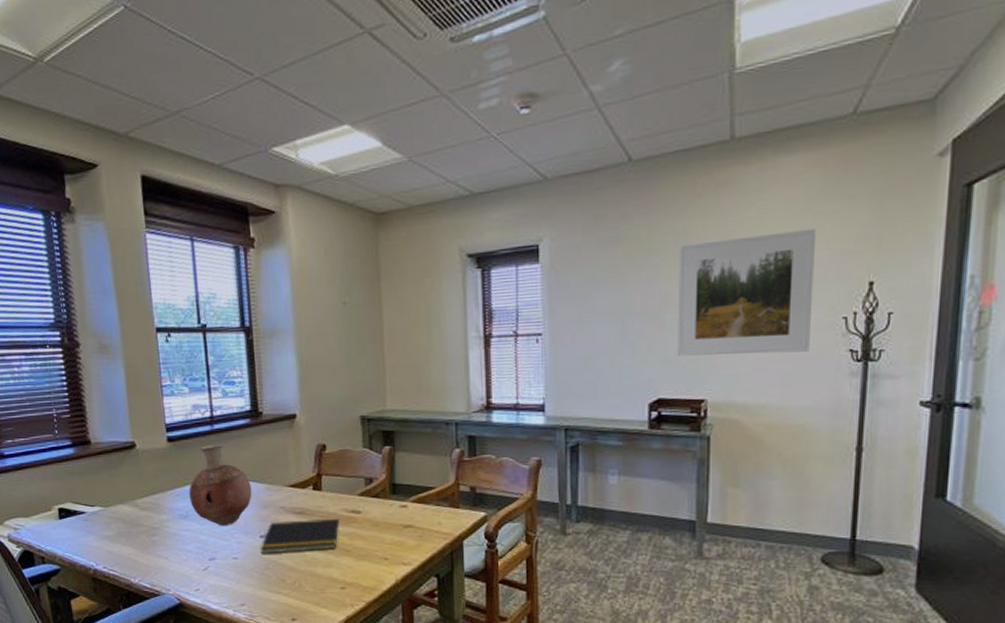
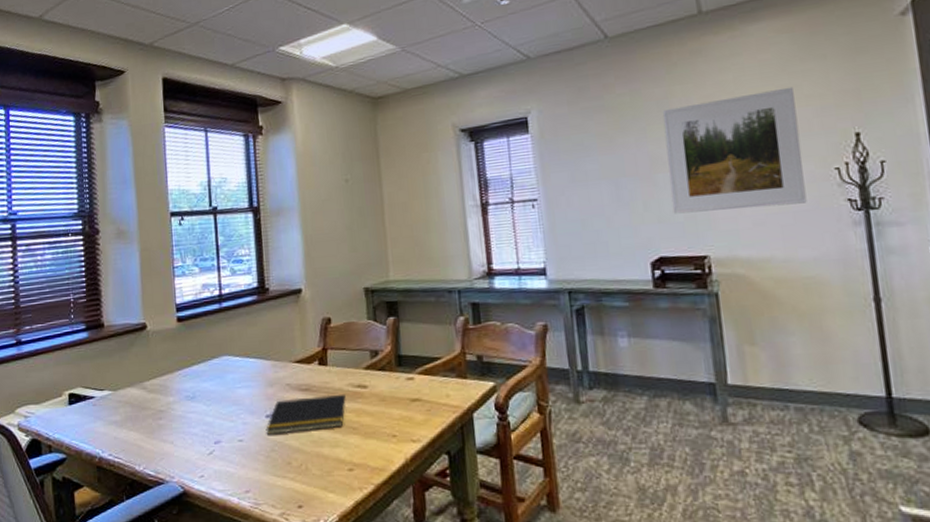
vase: present [189,444,252,527] -> none [196,321,259,407]

